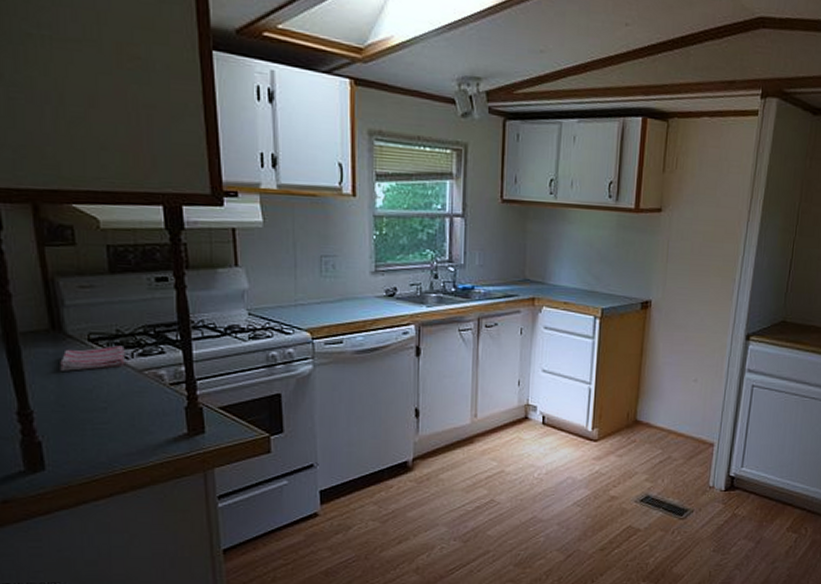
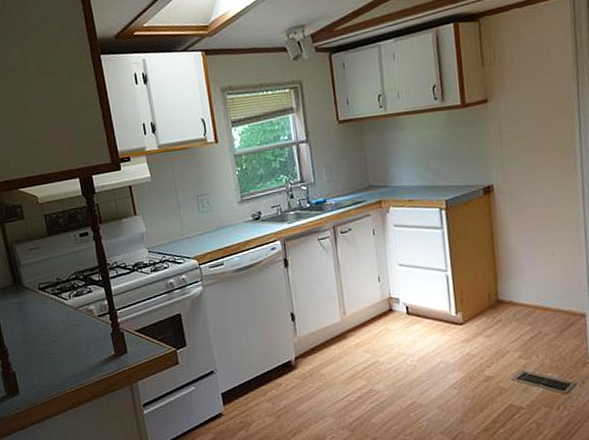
dish towel: present [60,345,125,371] -> none [22,290,66,315]

